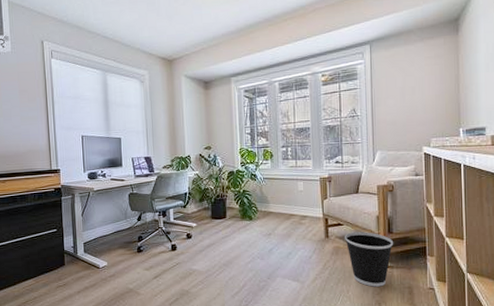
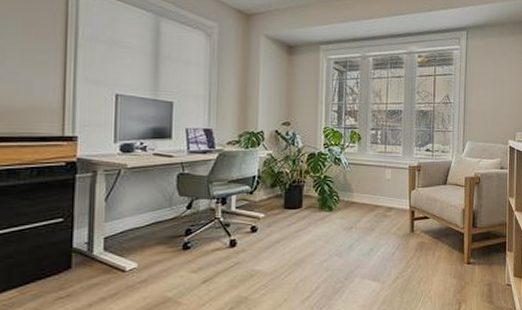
wastebasket: present [345,232,394,287] -> none [430,226,477,285]

